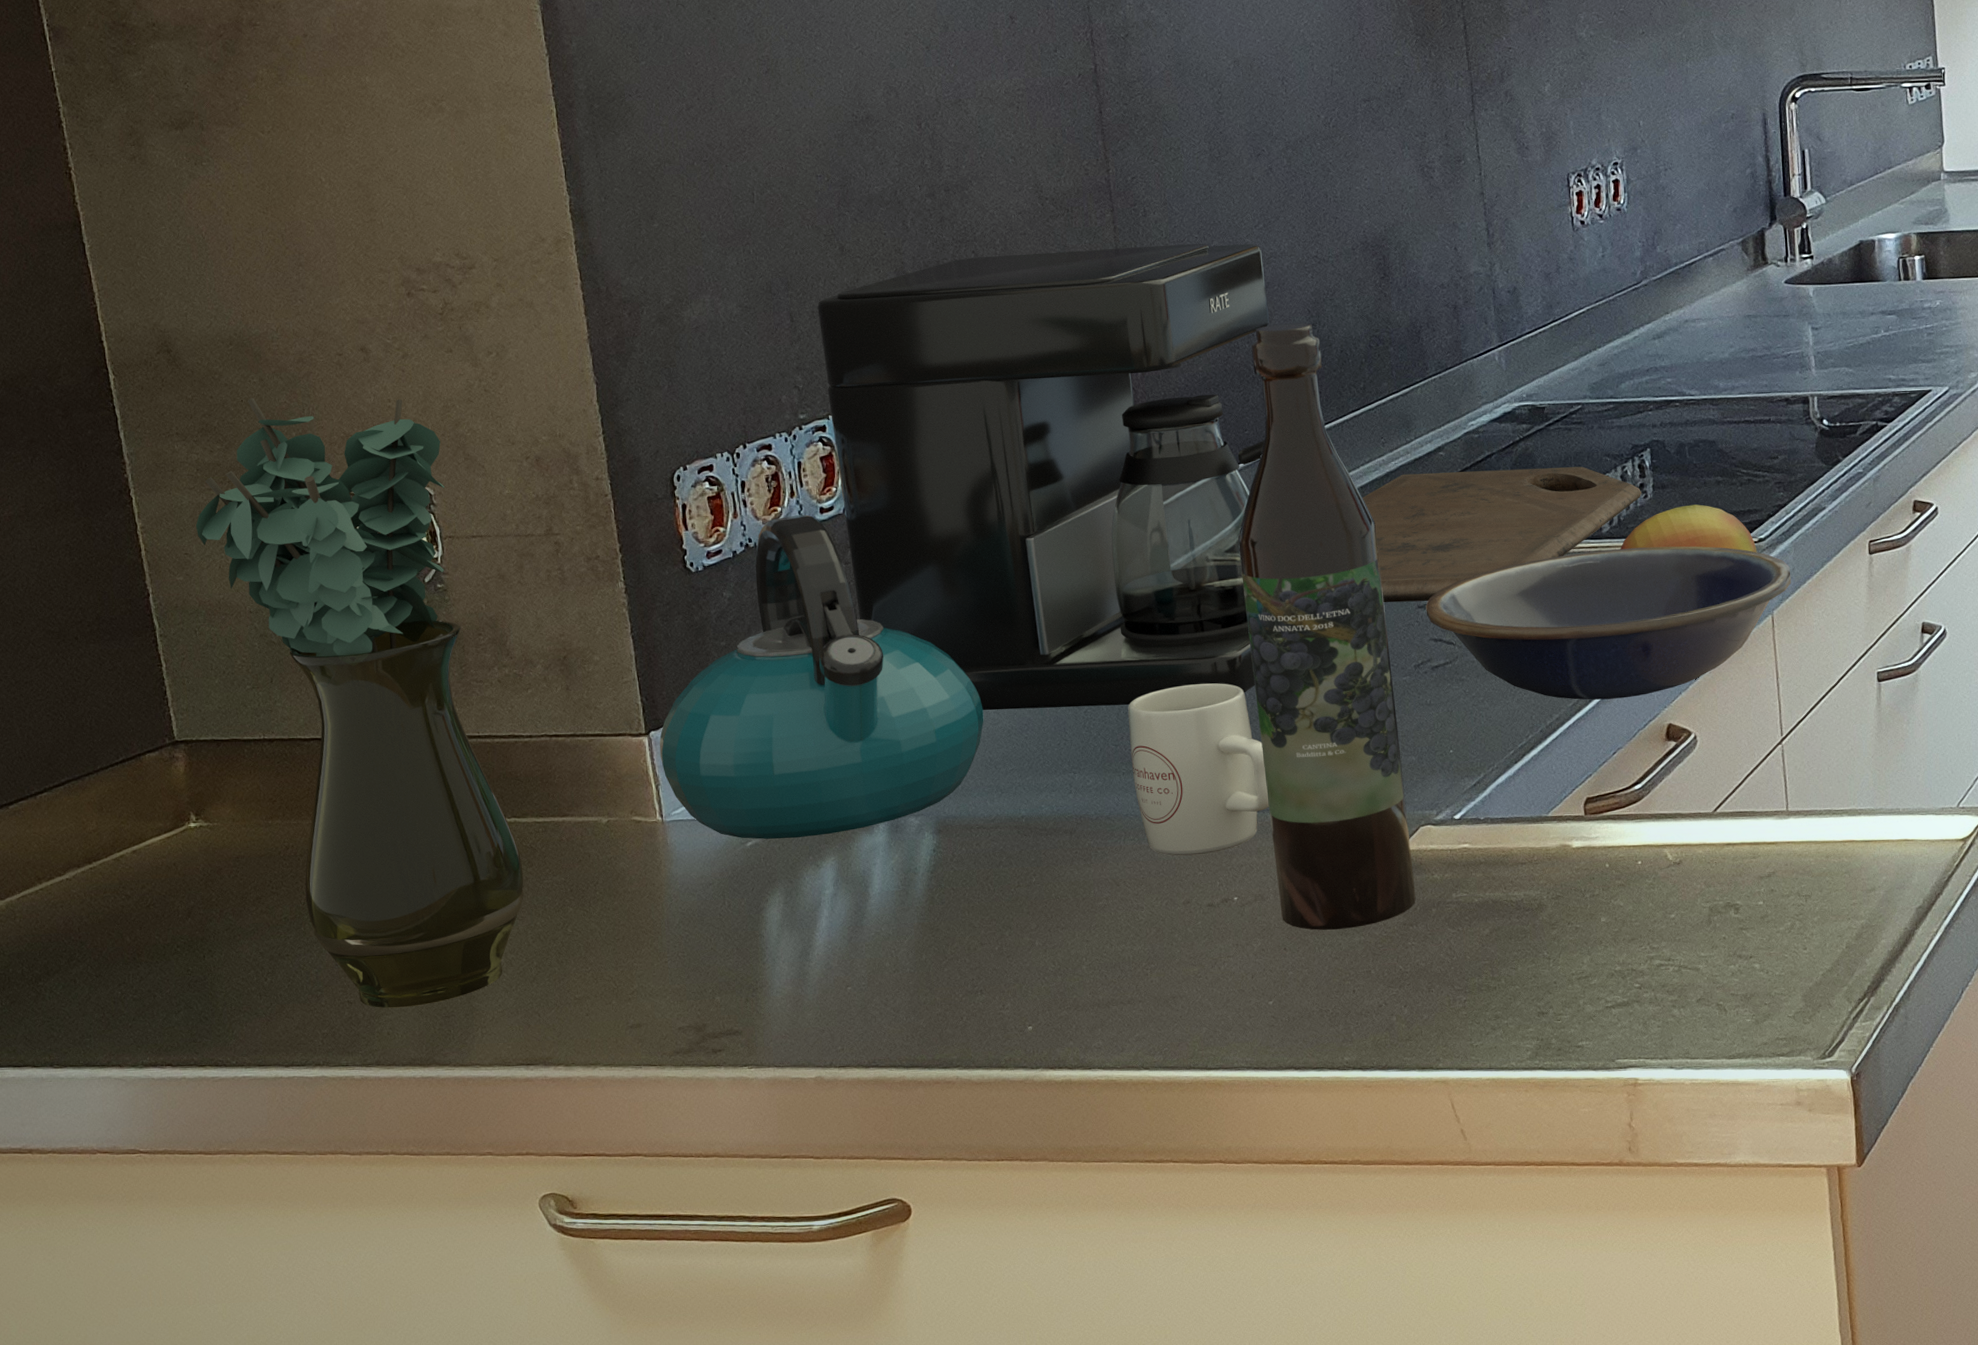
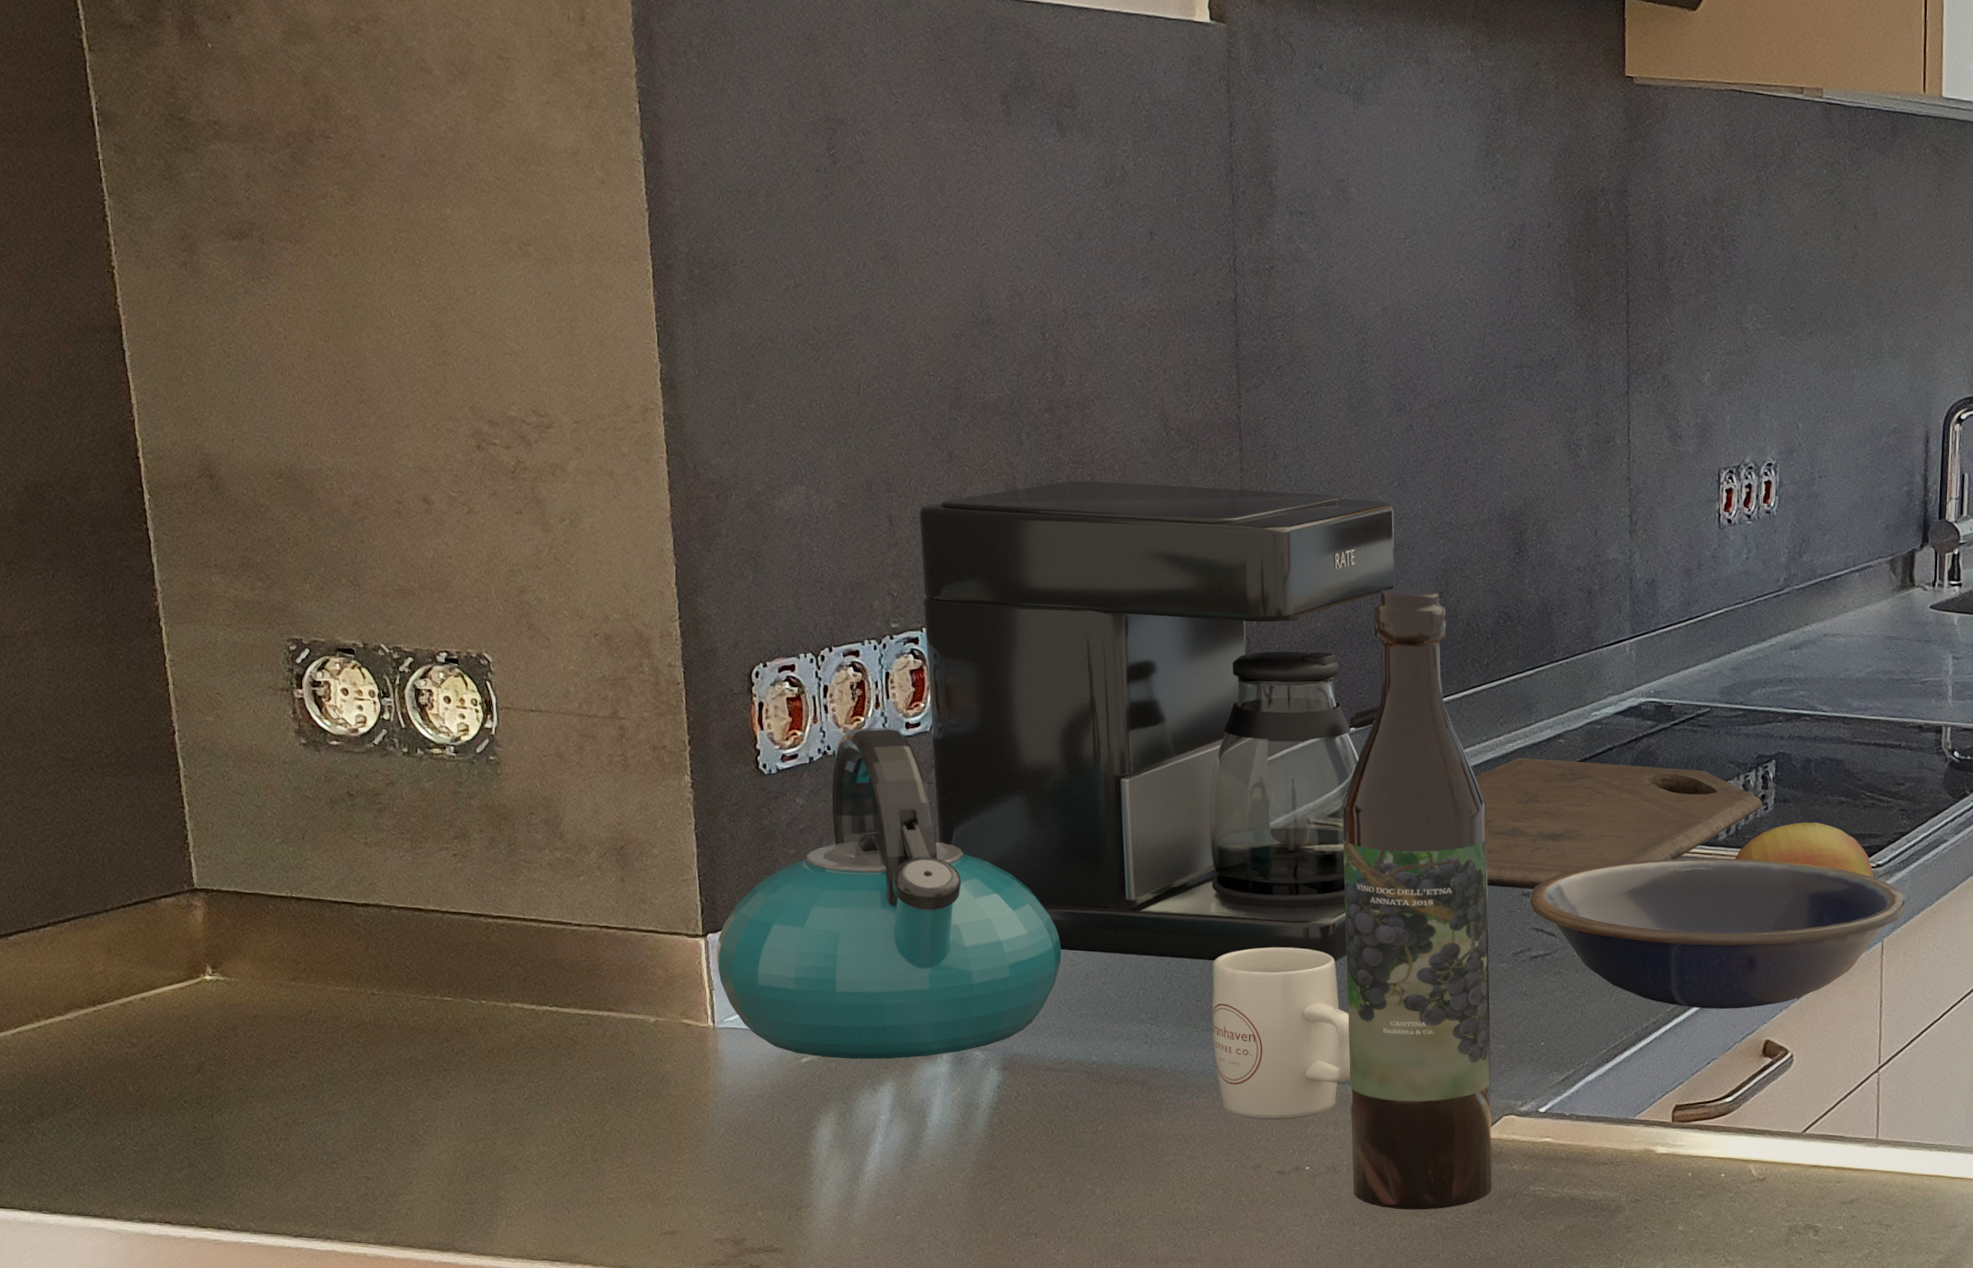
vase: present [195,397,524,1008] -> none [230,536,562,1189]

